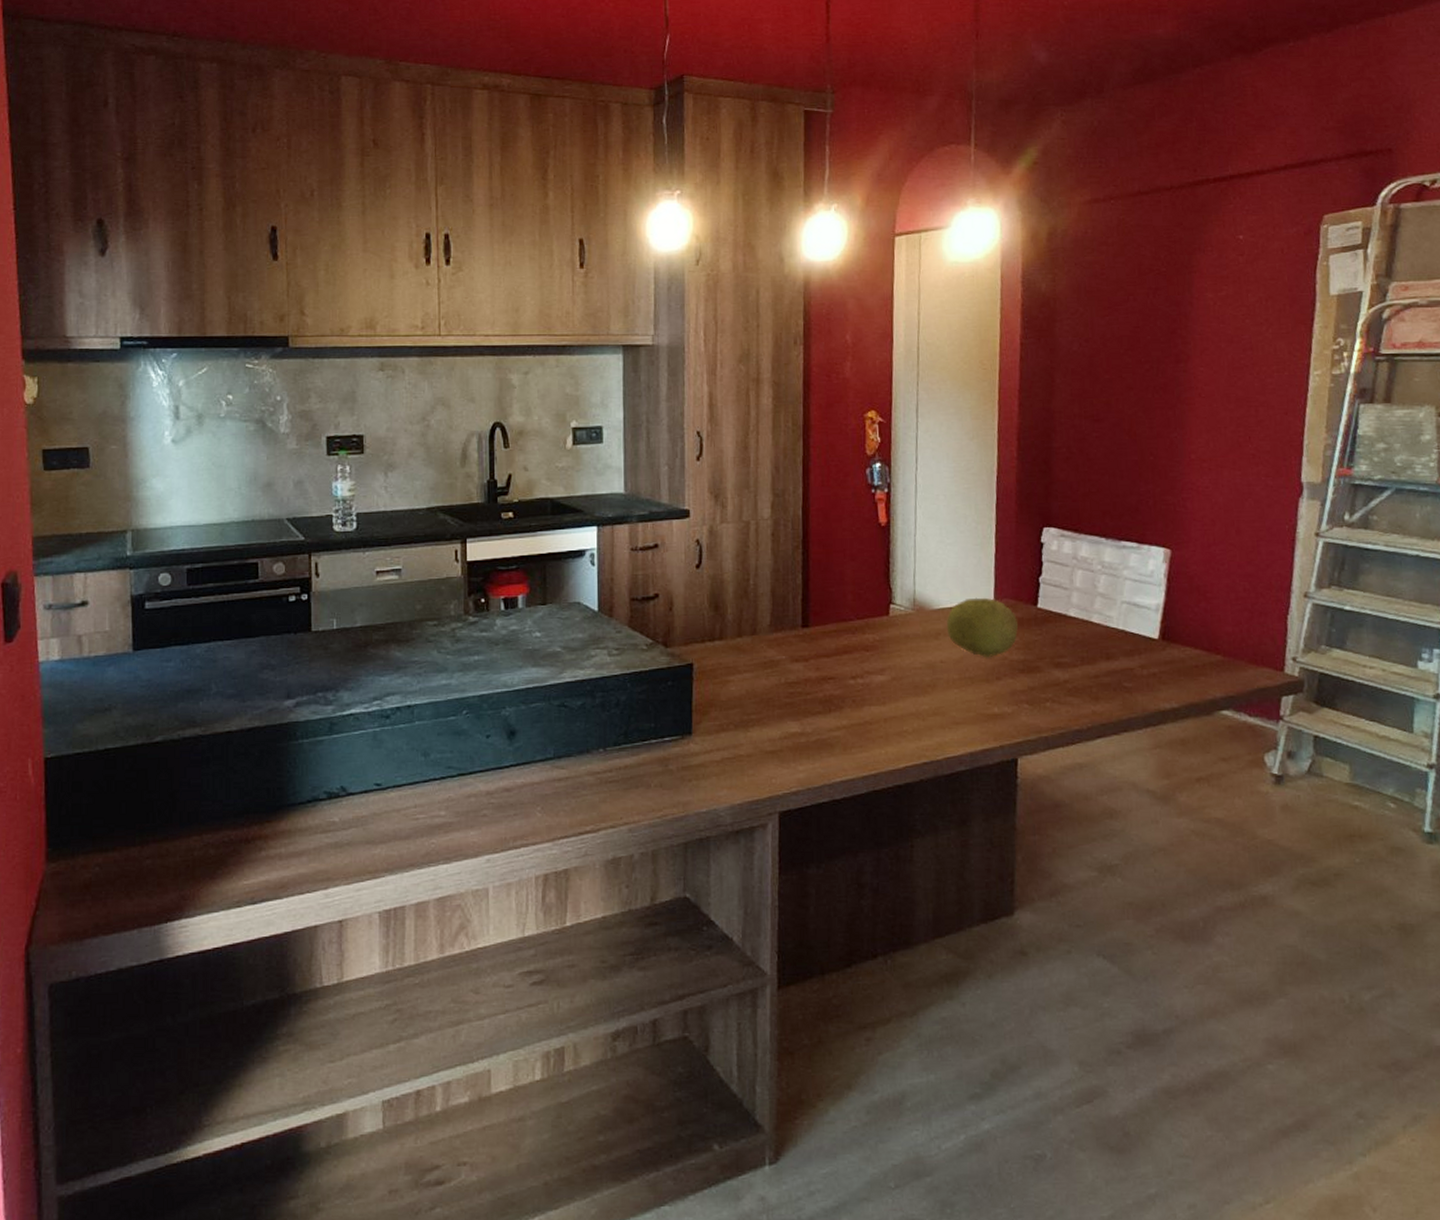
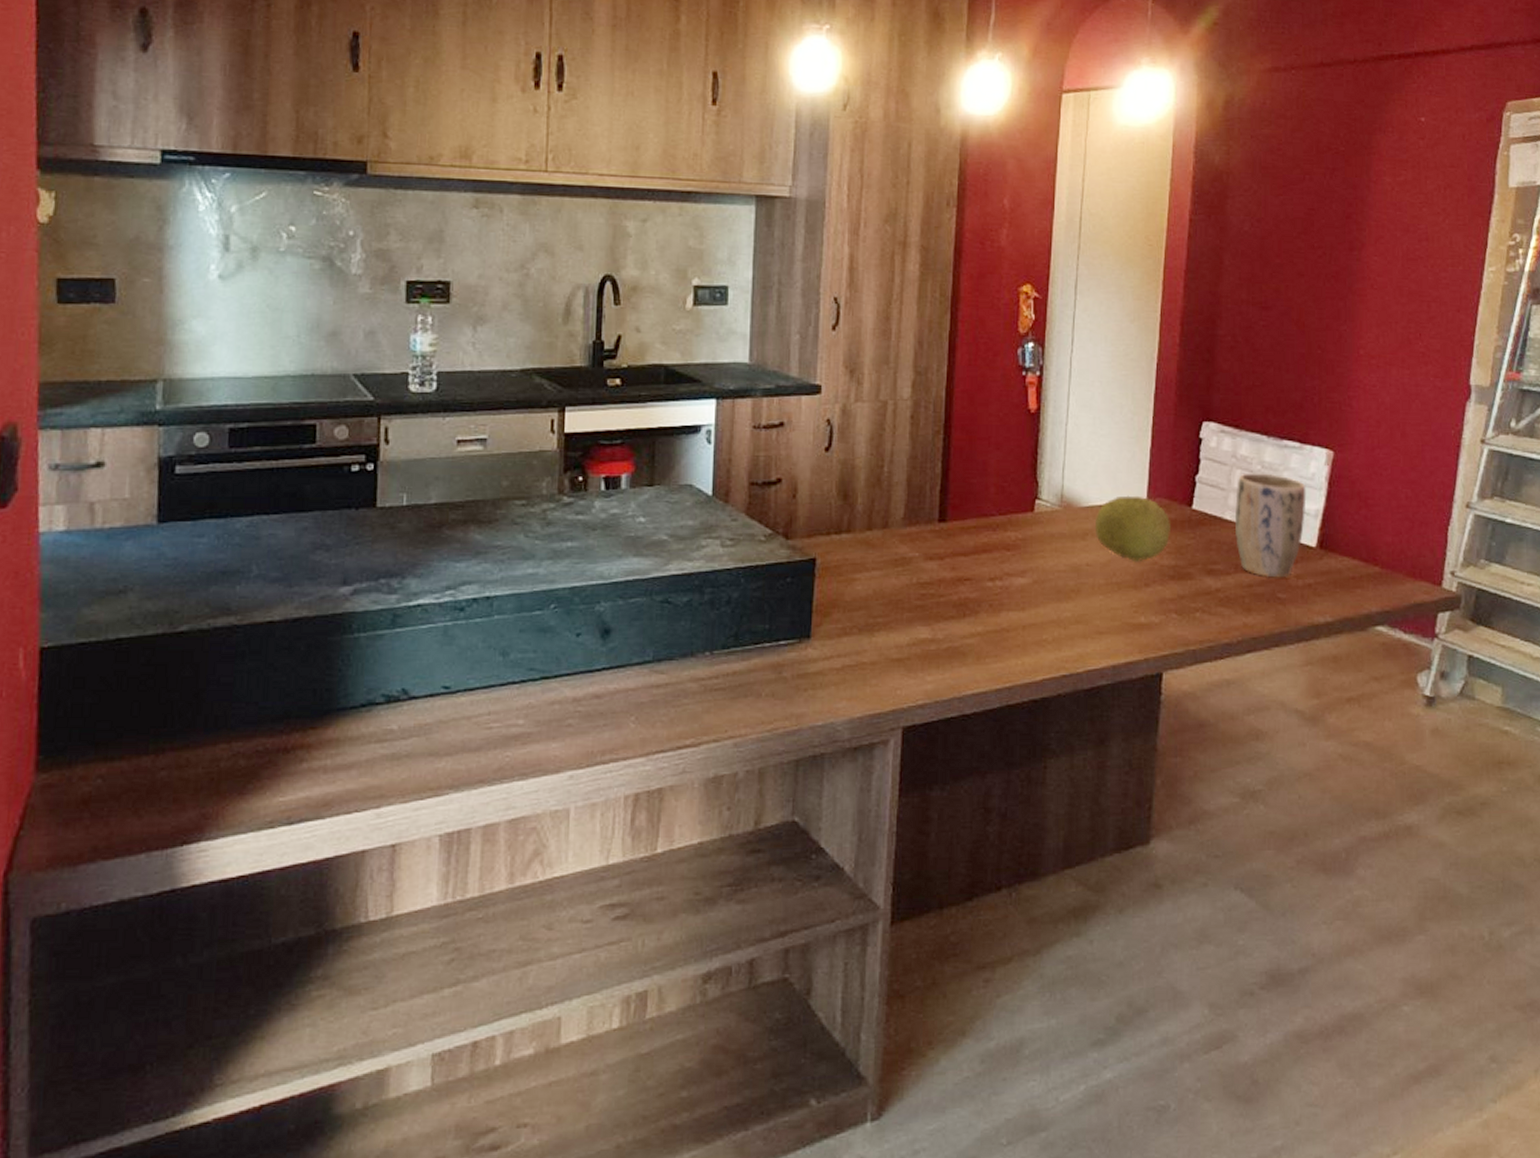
plant pot: none [1078,572,1147,669] -> present [1235,473,1306,578]

